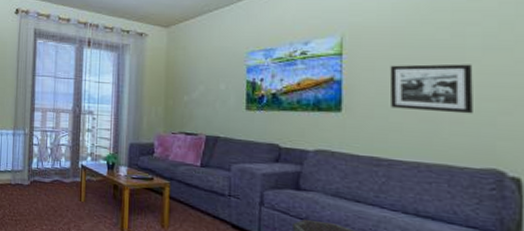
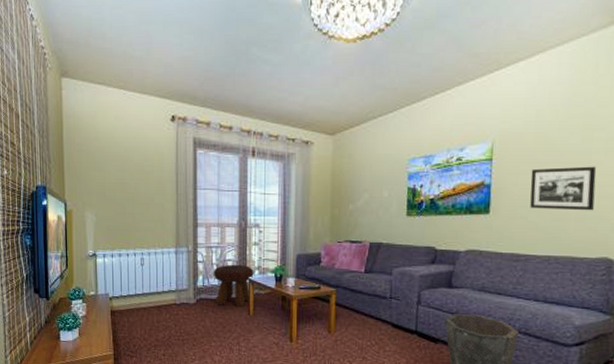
footstool: none [47,148,87,193] -> present [213,264,254,308]

